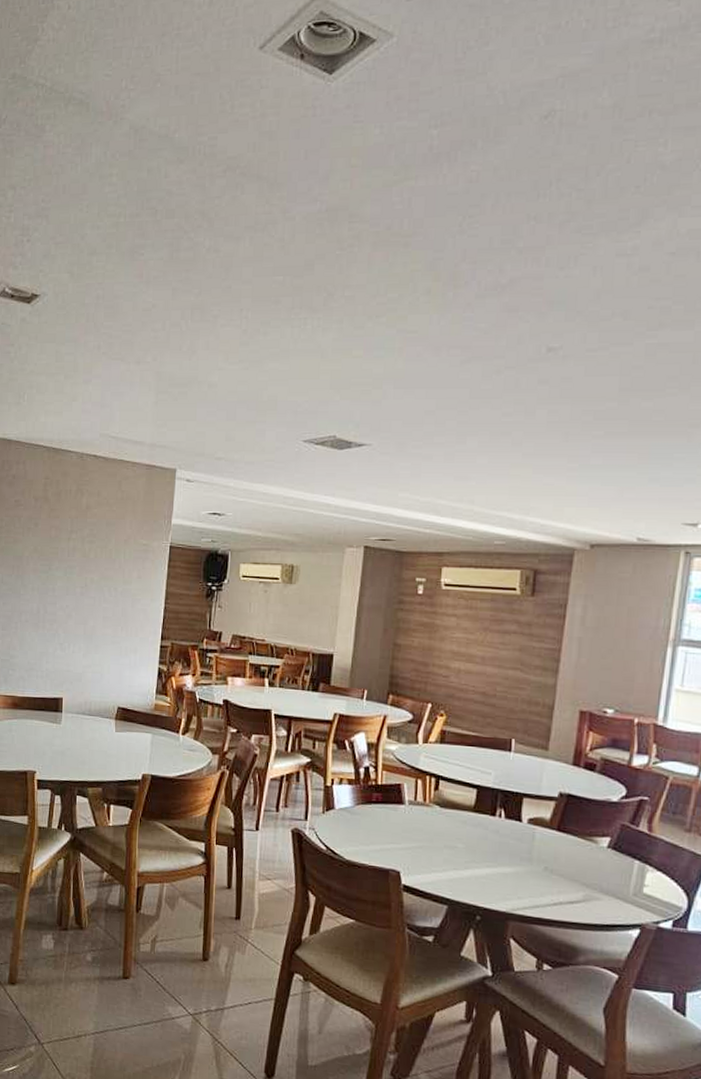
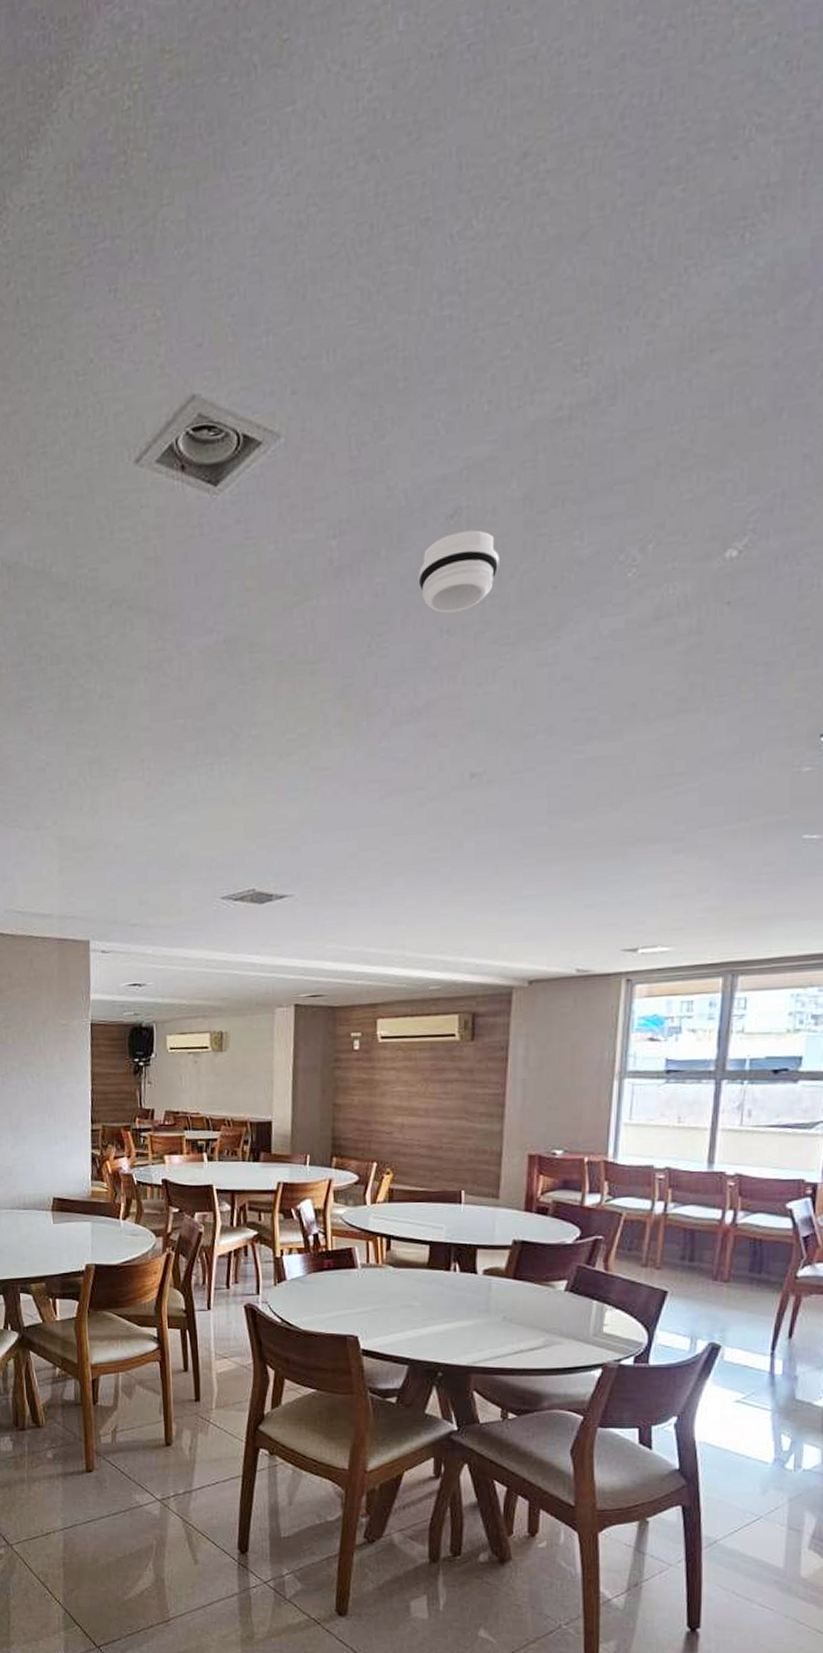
smoke detector: none [510,131,588,202] -> present [418,530,500,614]

